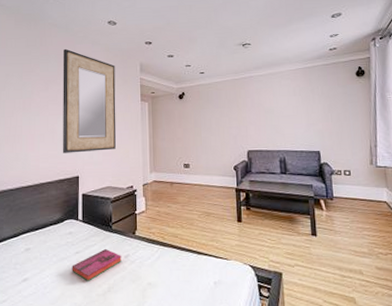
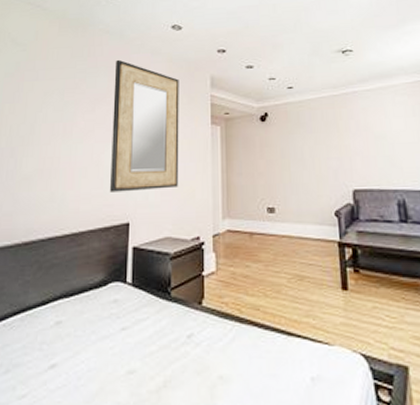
hardback book: present [72,248,121,281] -> none [115,323,183,371]

